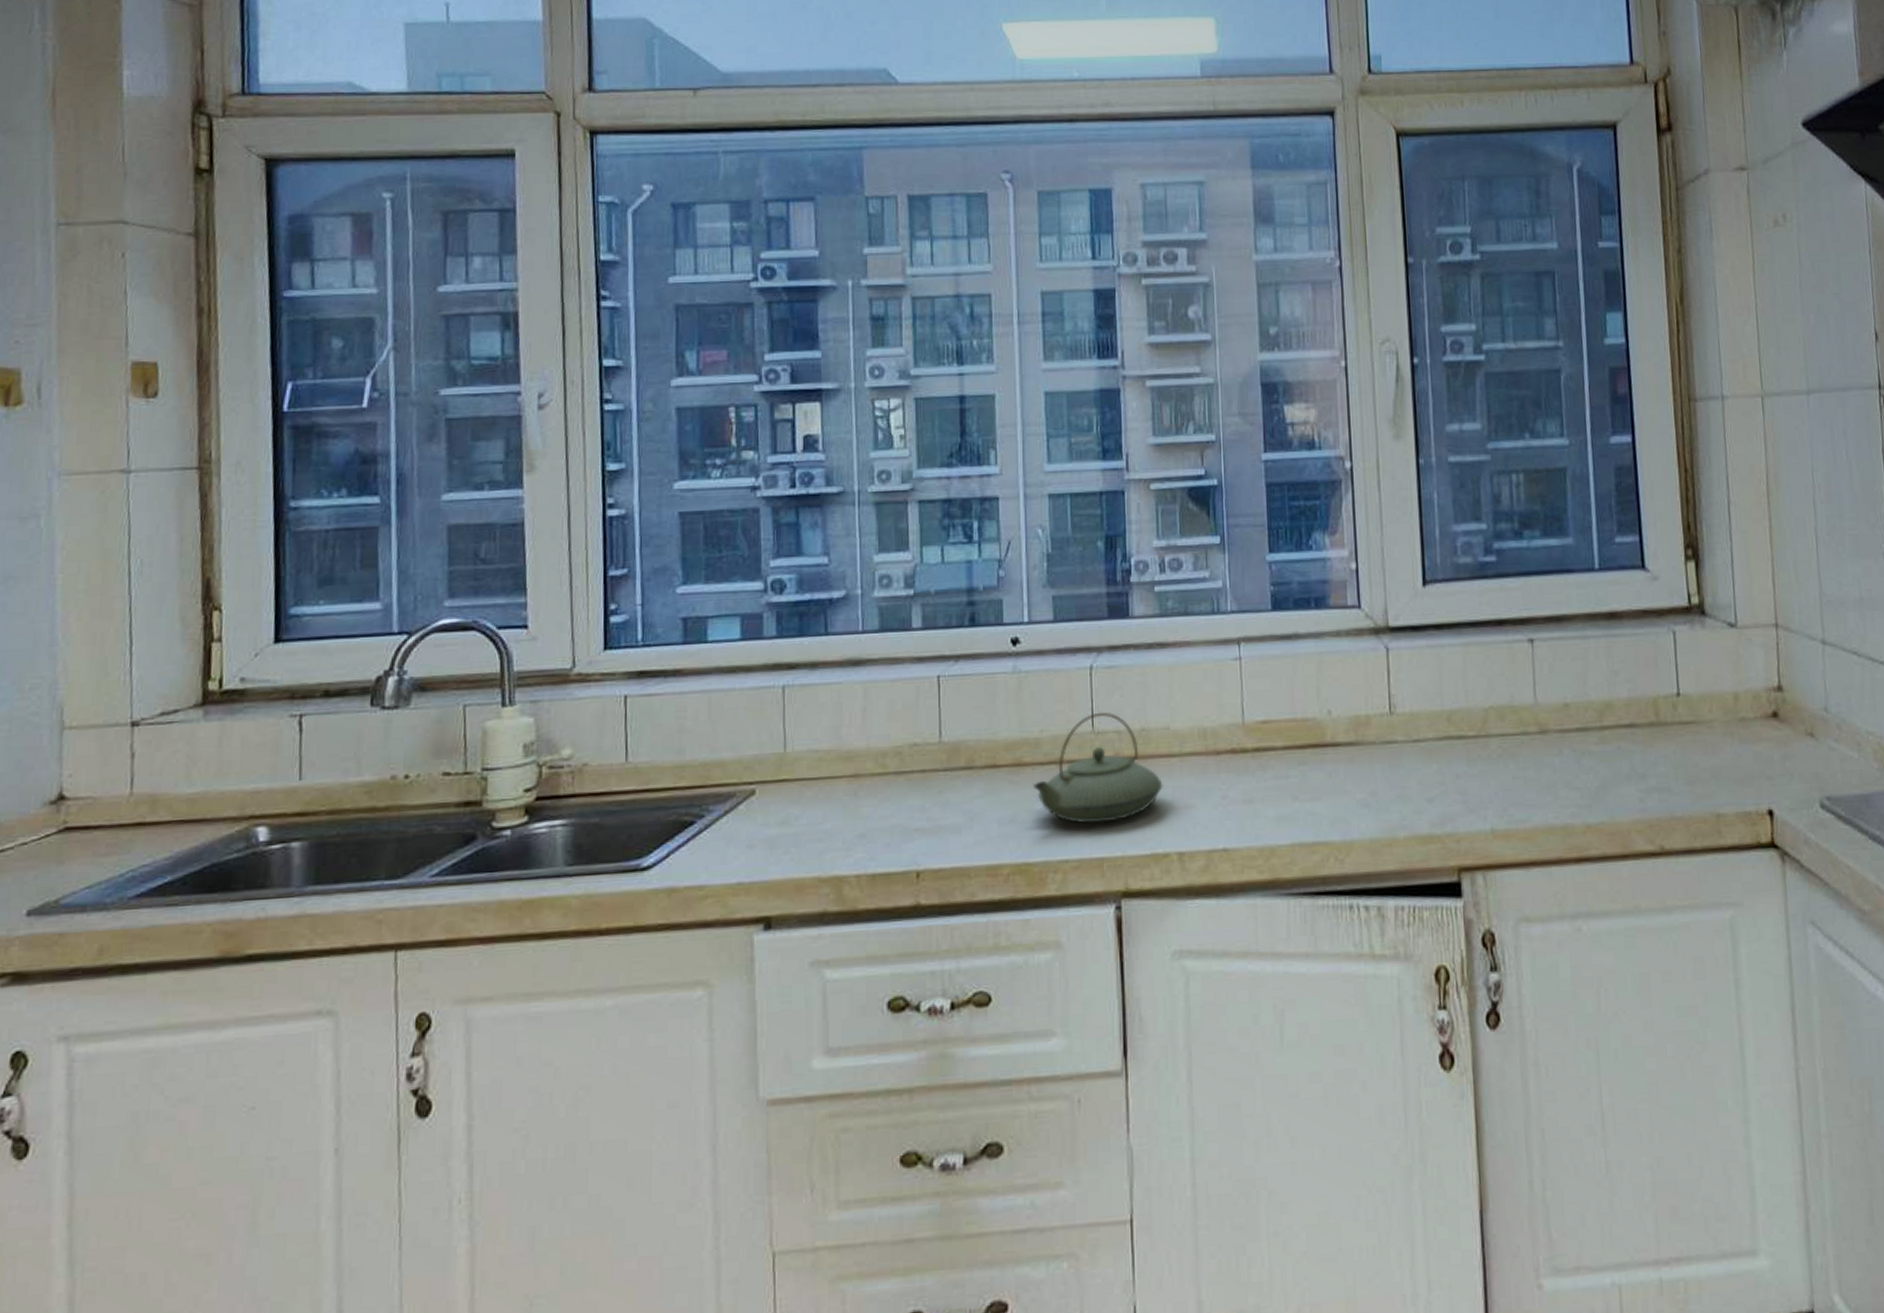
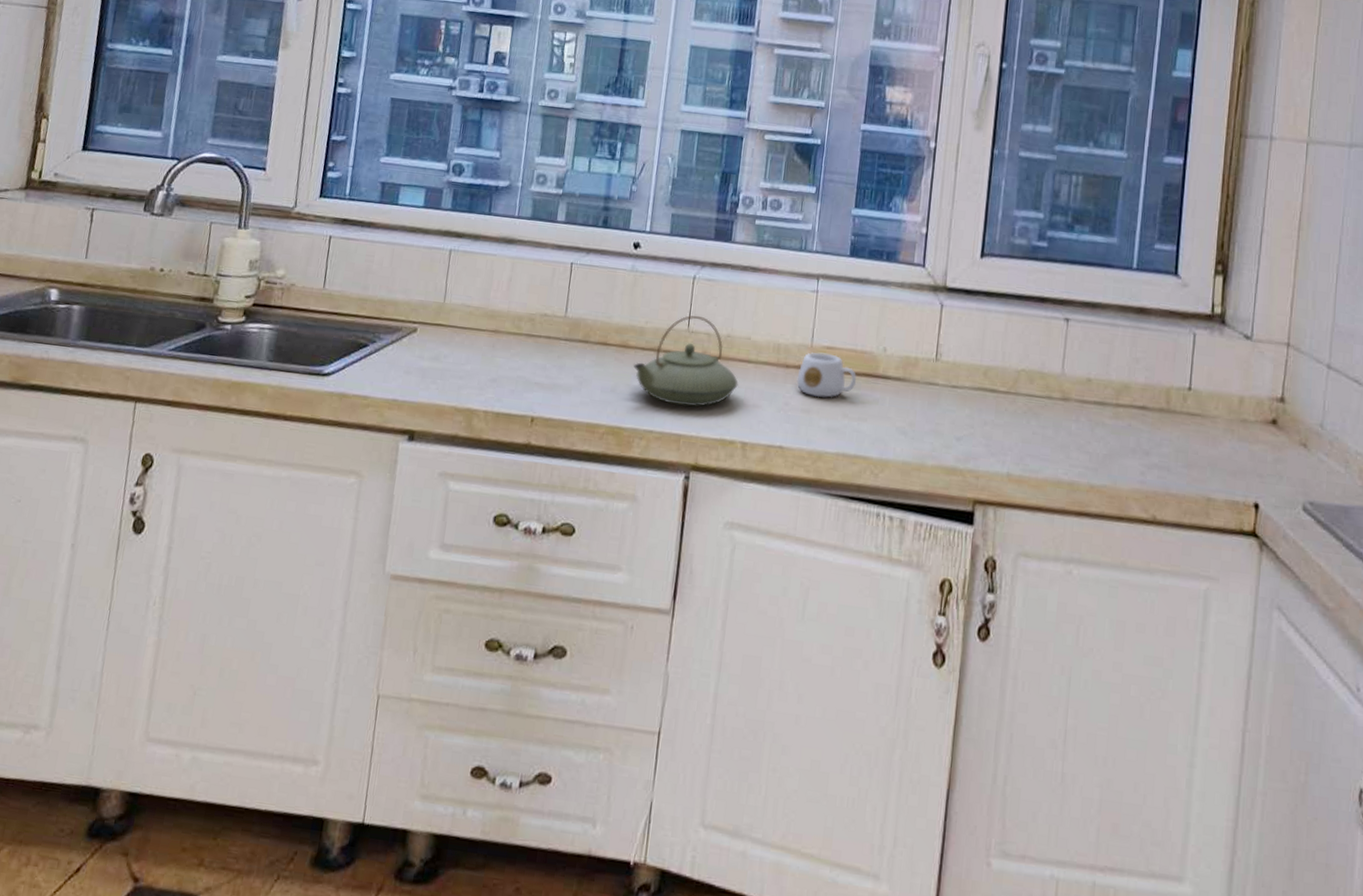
mug: none [1231,729,1303,783] -> present [796,352,857,398]

